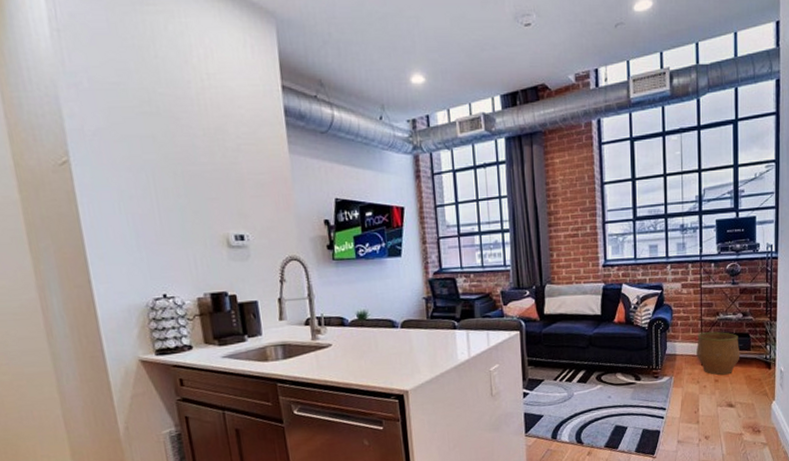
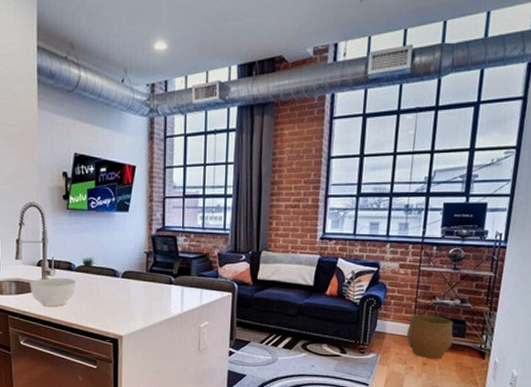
bowl: none [298,335,351,369] -> present [29,278,76,307]

